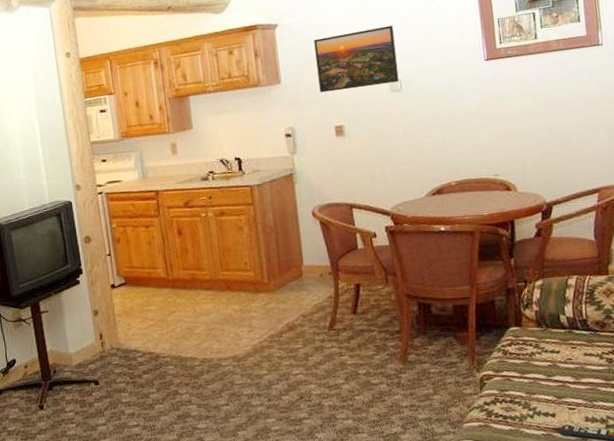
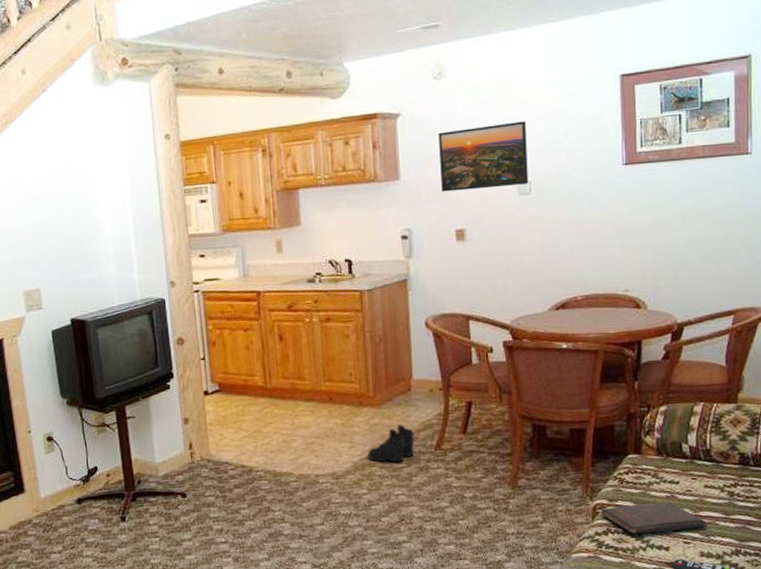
boots: none [265,308,310,344] -> present [366,425,416,463]
book: none [488,370,590,402] -> present [601,502,708,534]

